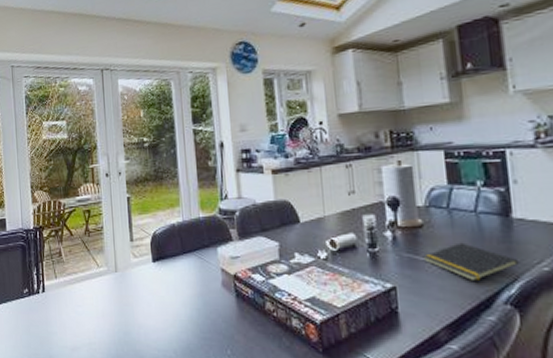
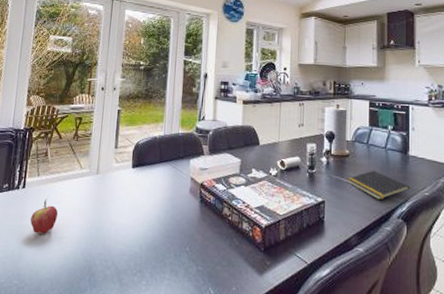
fruit: none [56,299,83,340] -> present [30,196,59,234]

